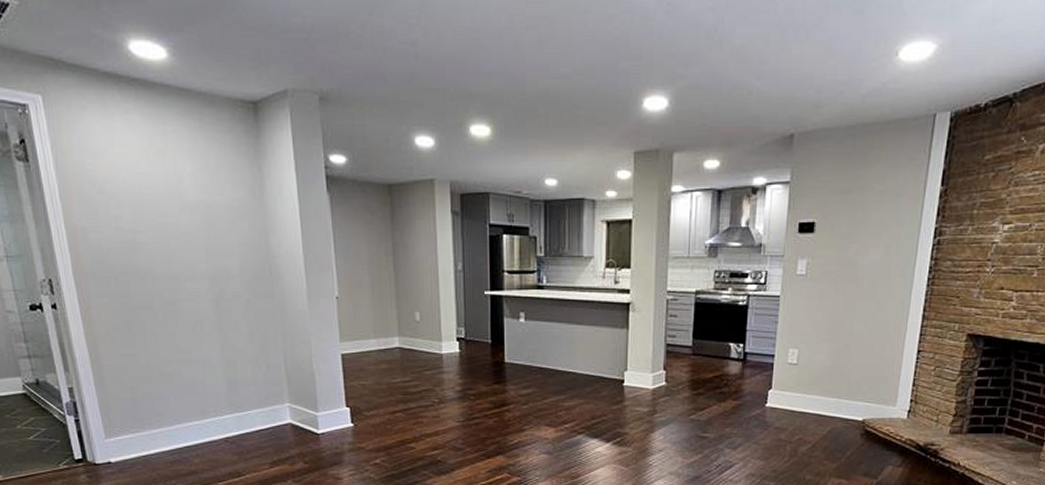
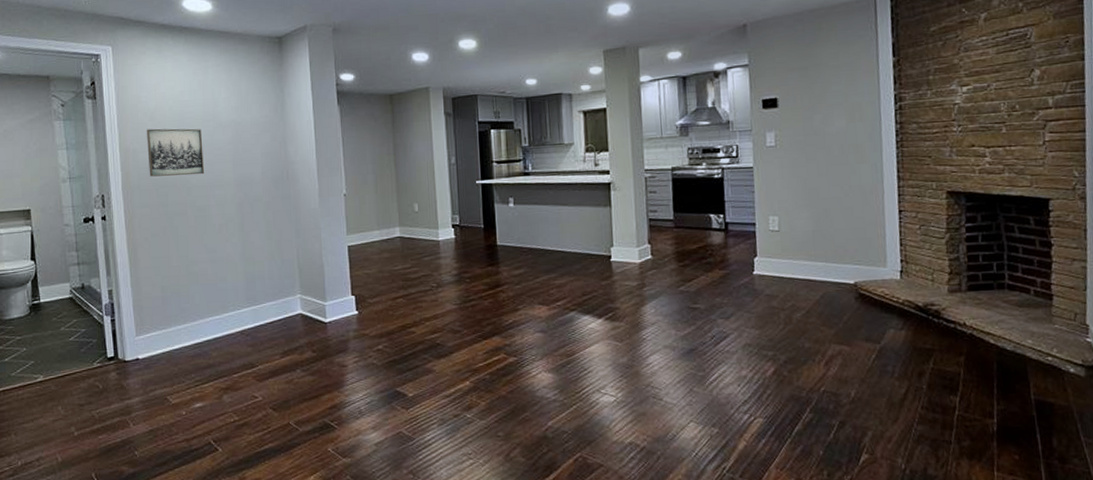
wall art: none [95,204,172,263] -> present [146,128,205,177]

